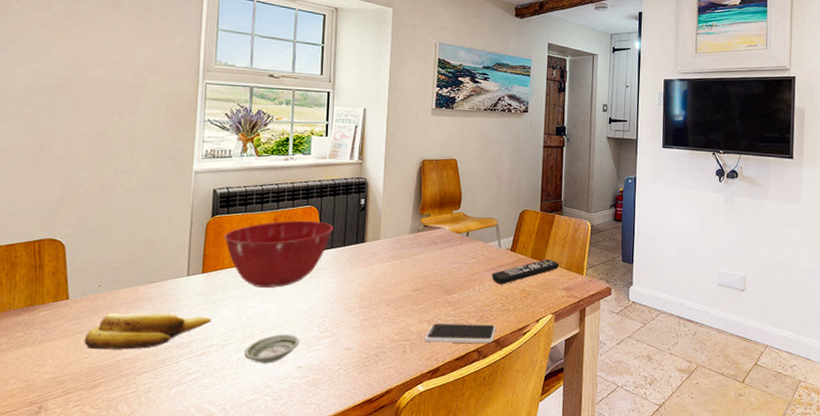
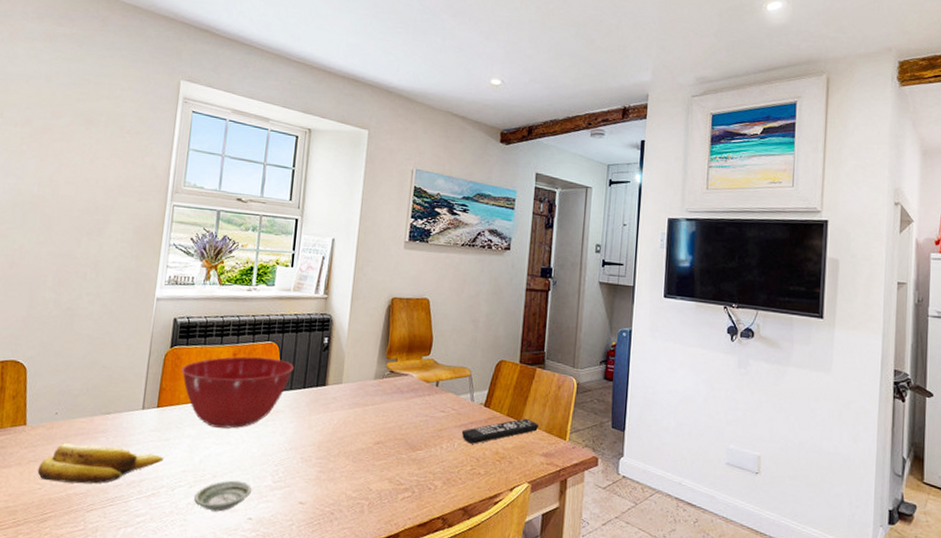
smartphone: present [425,324,497,344] -> none [385,483,465,511]

